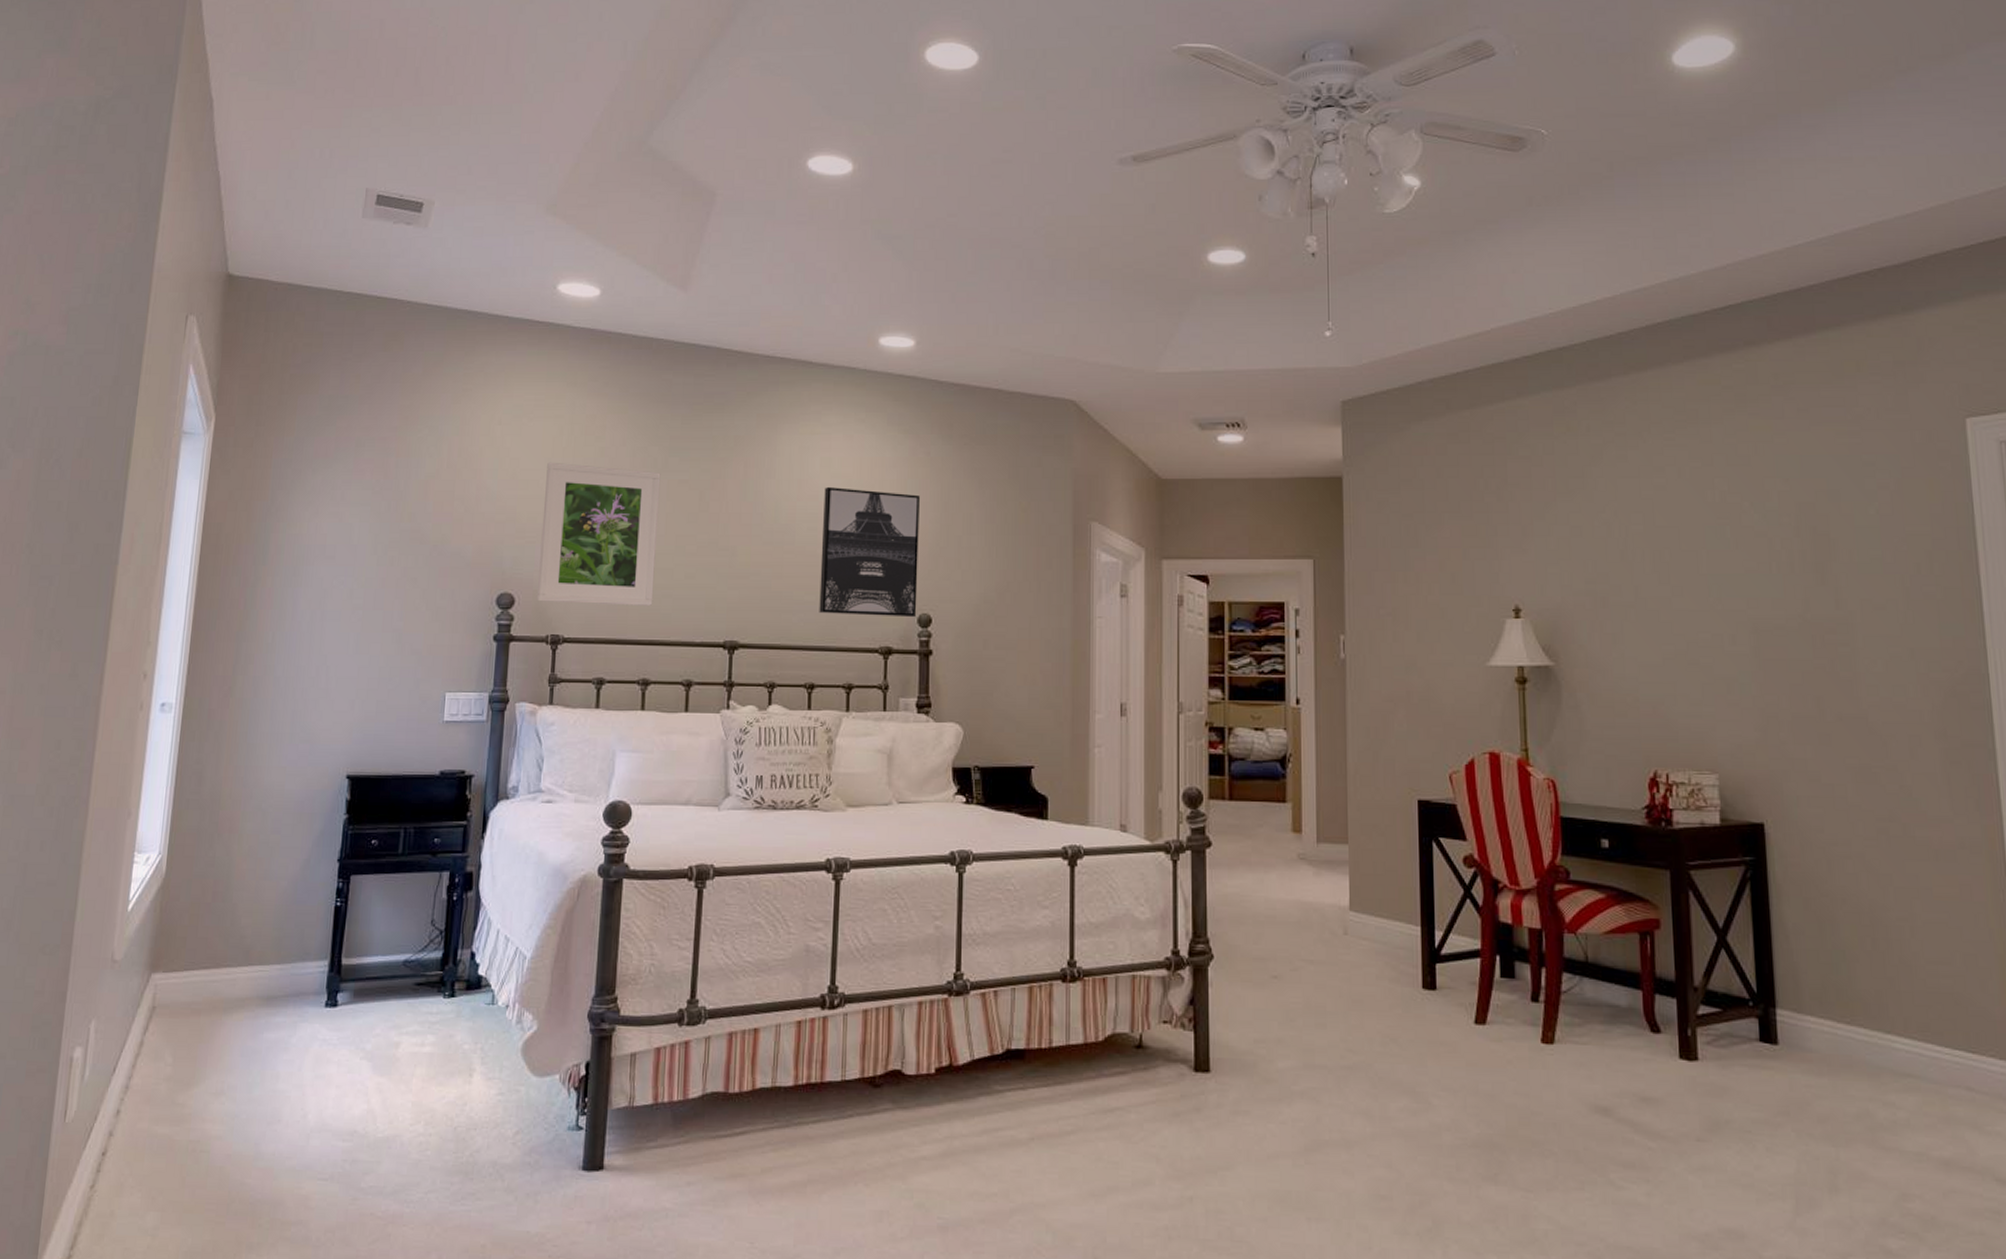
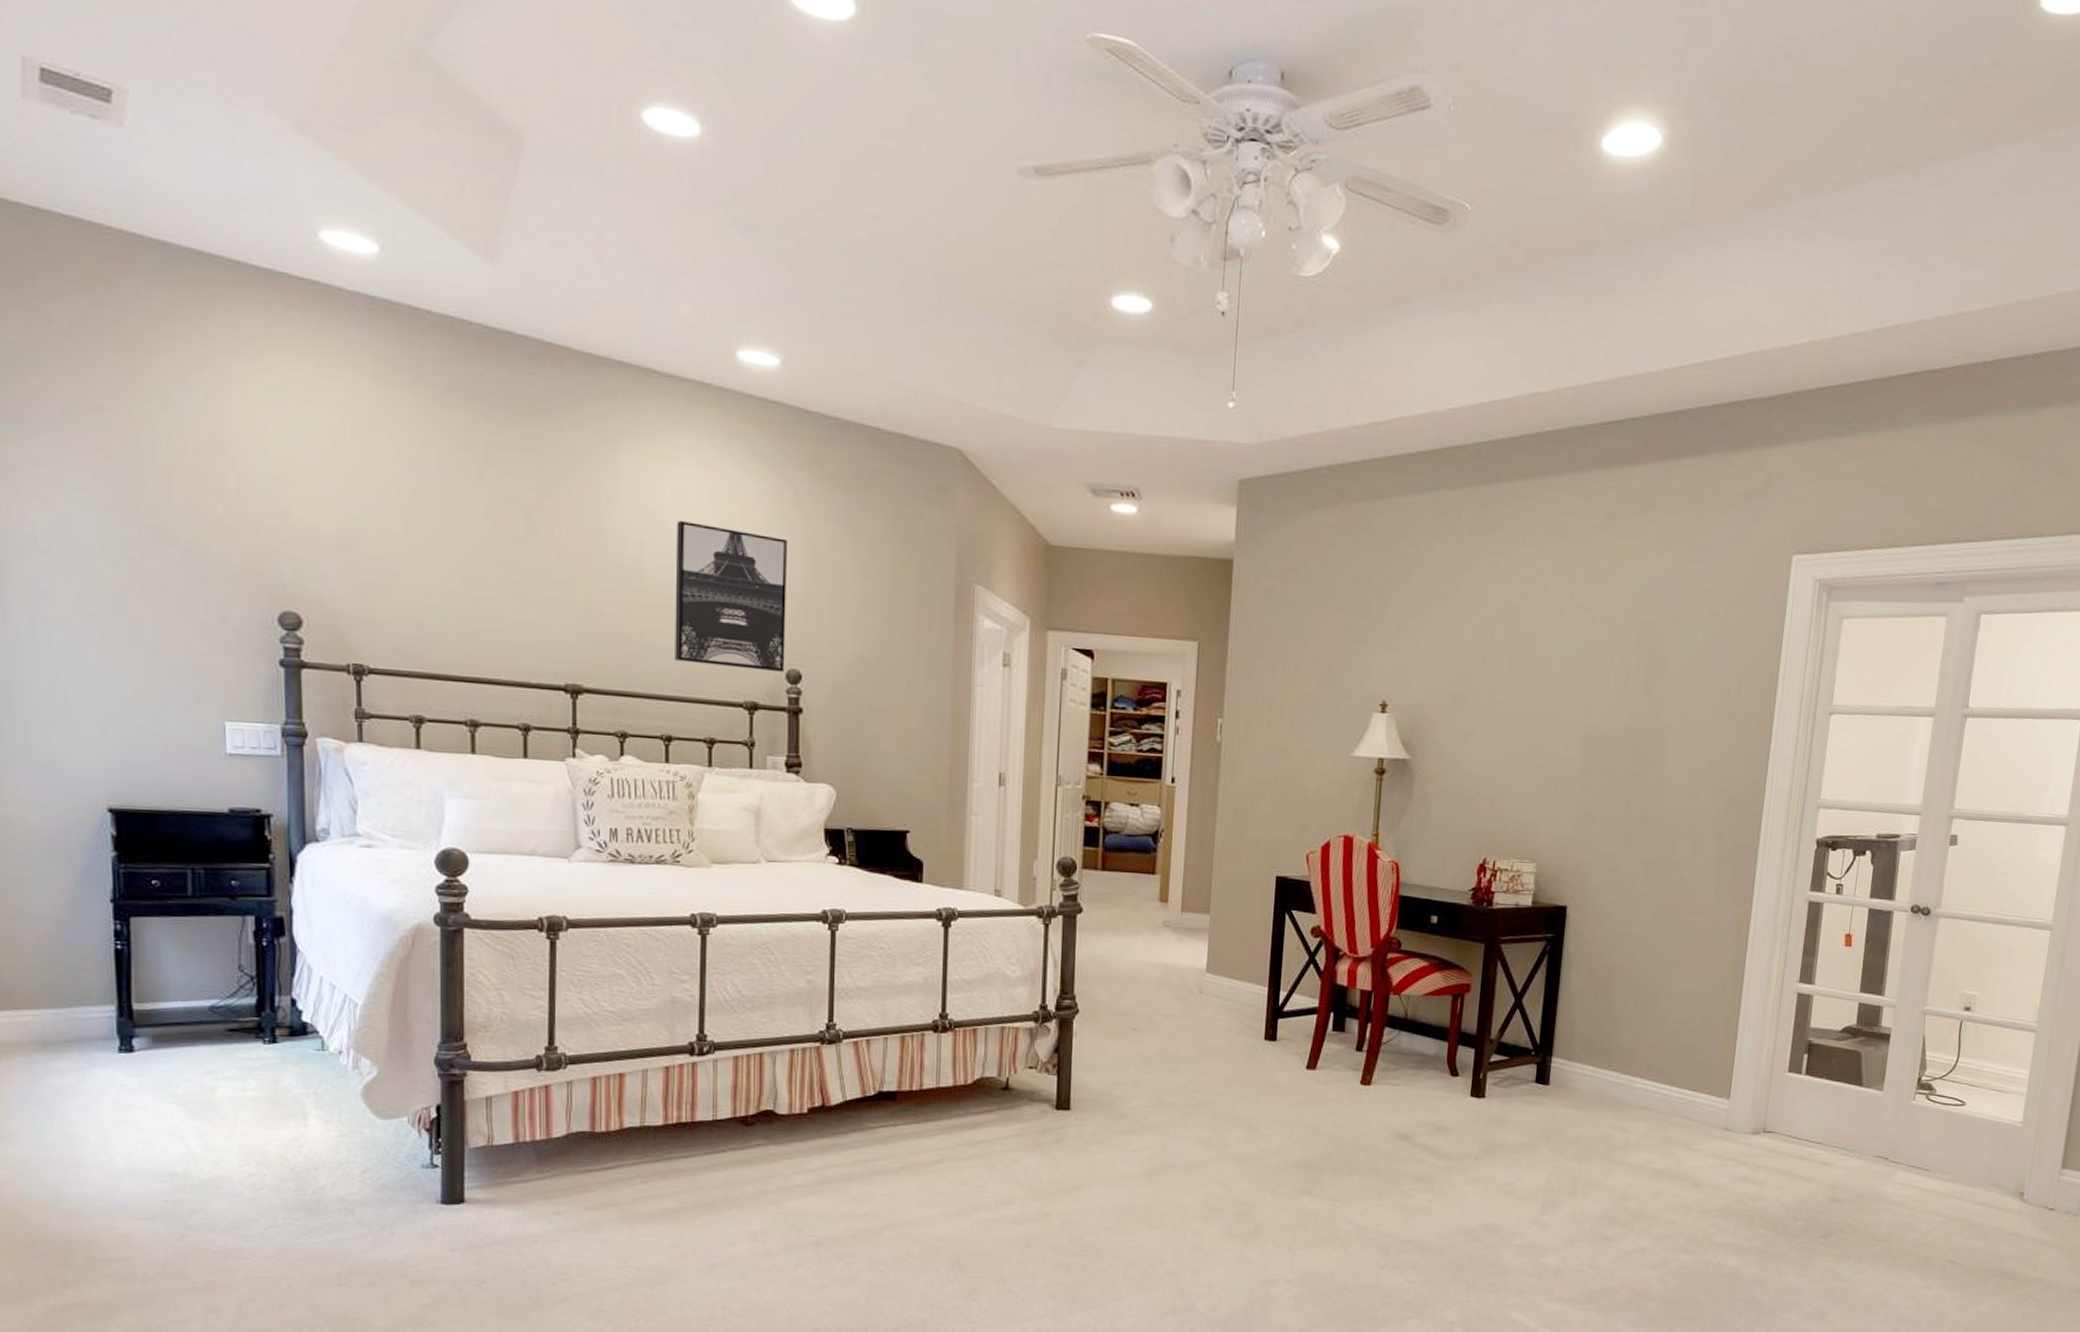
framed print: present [536,462,661,607] -> none [328,458,477,640]

